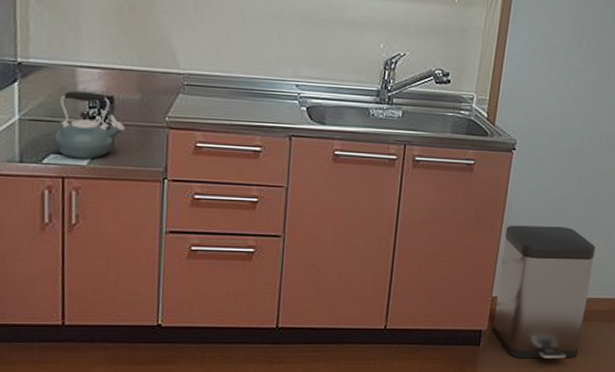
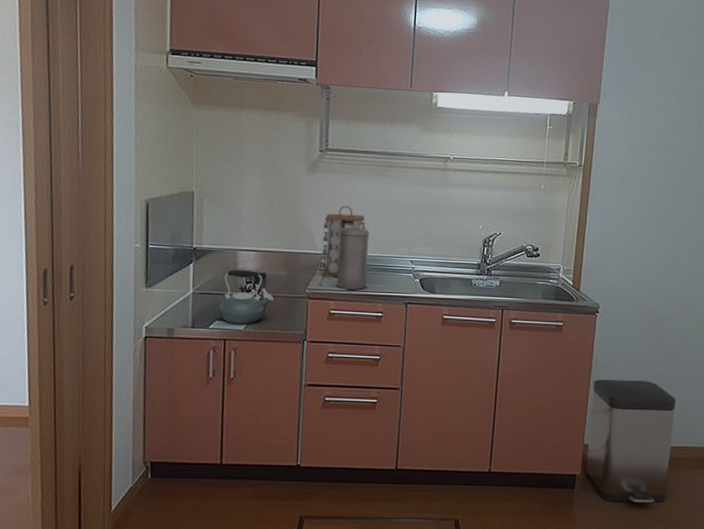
spice rack: none [185,14,242,103] -> present [321,205,367,278]
canister: none [204,41,246,120] -> present [336,227,370,291]

